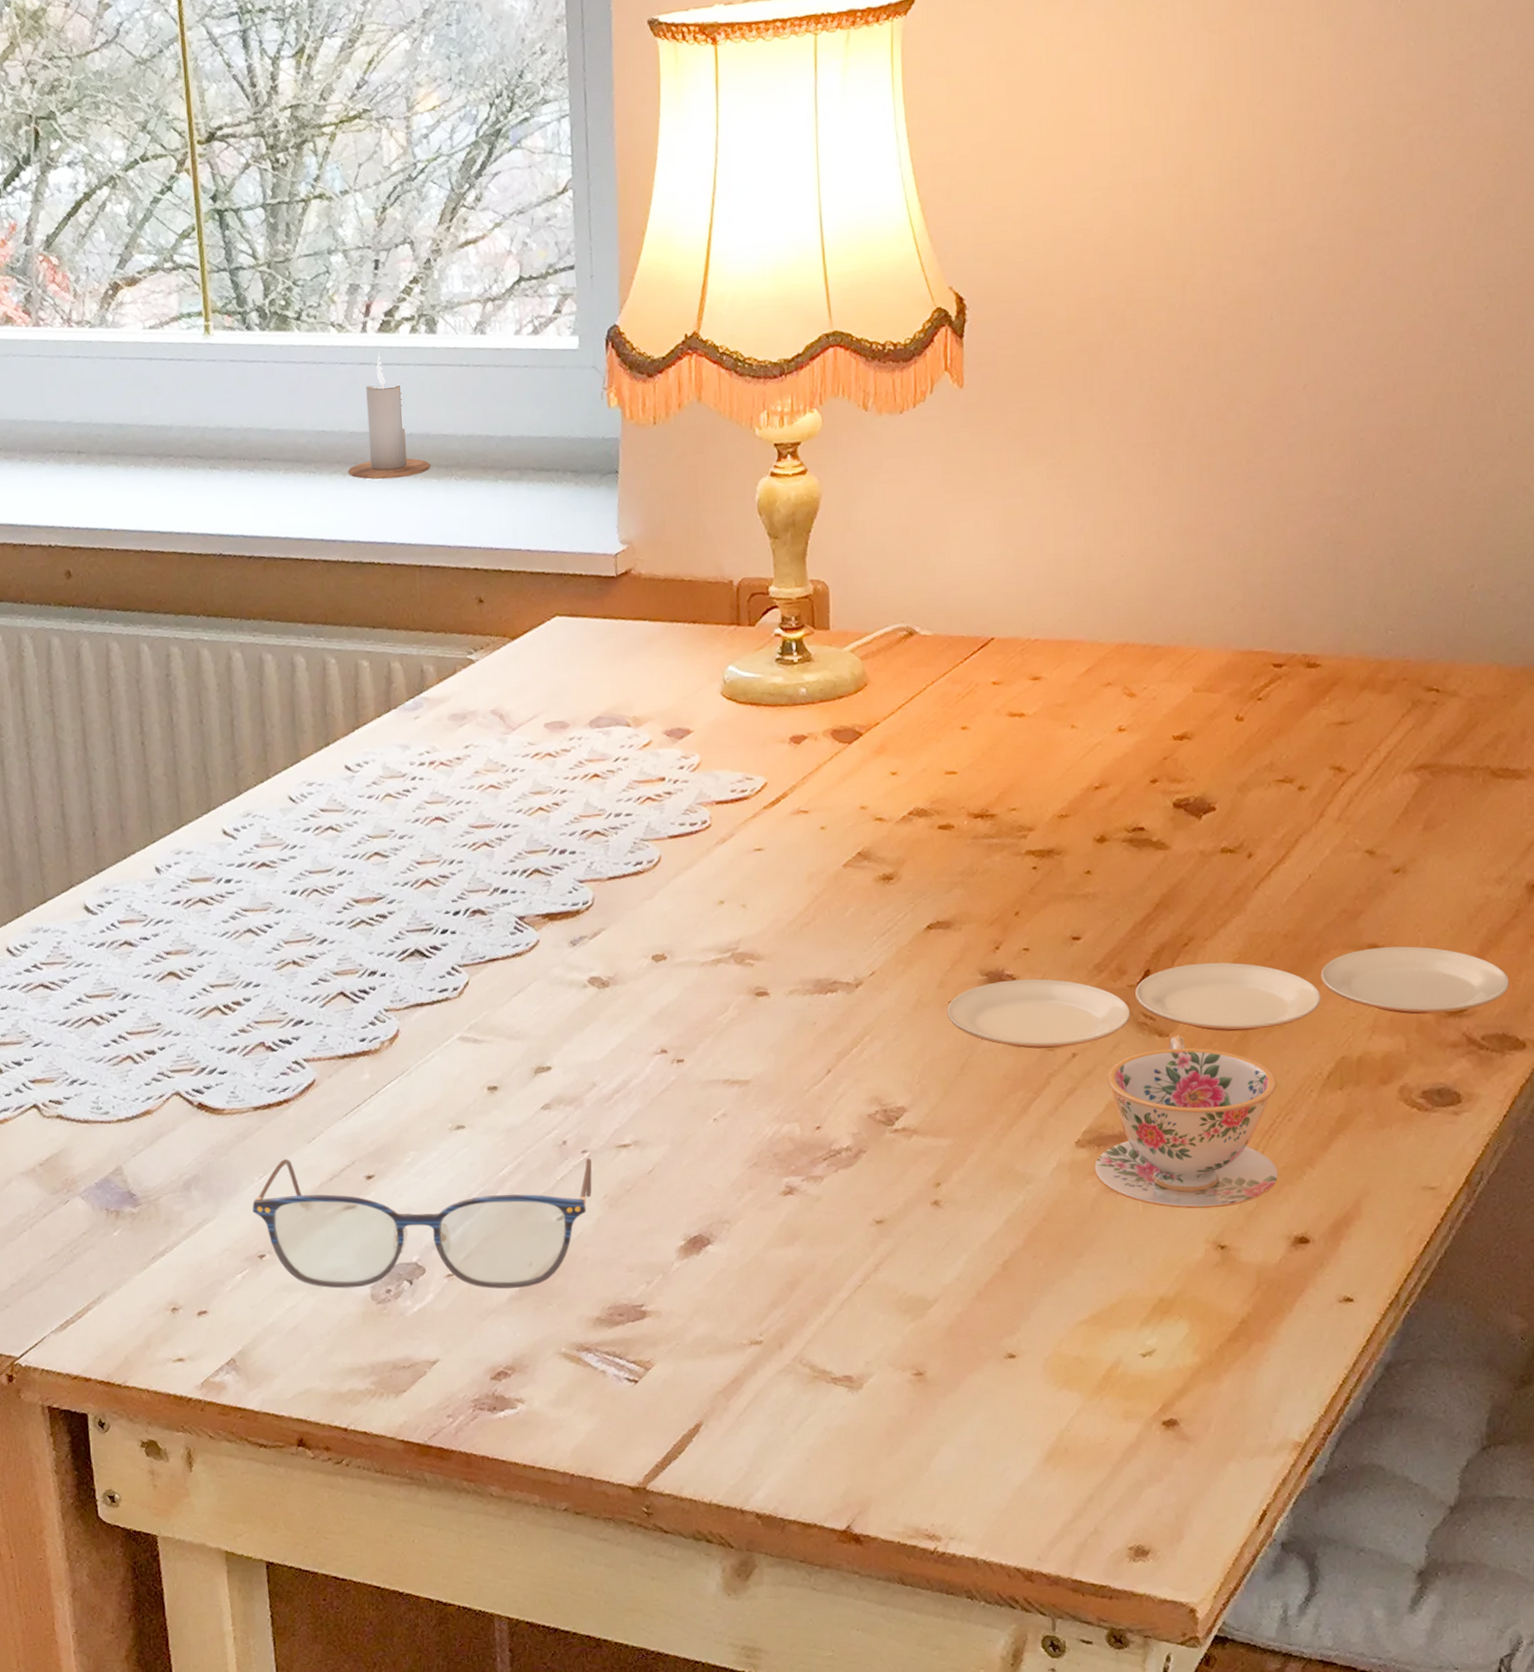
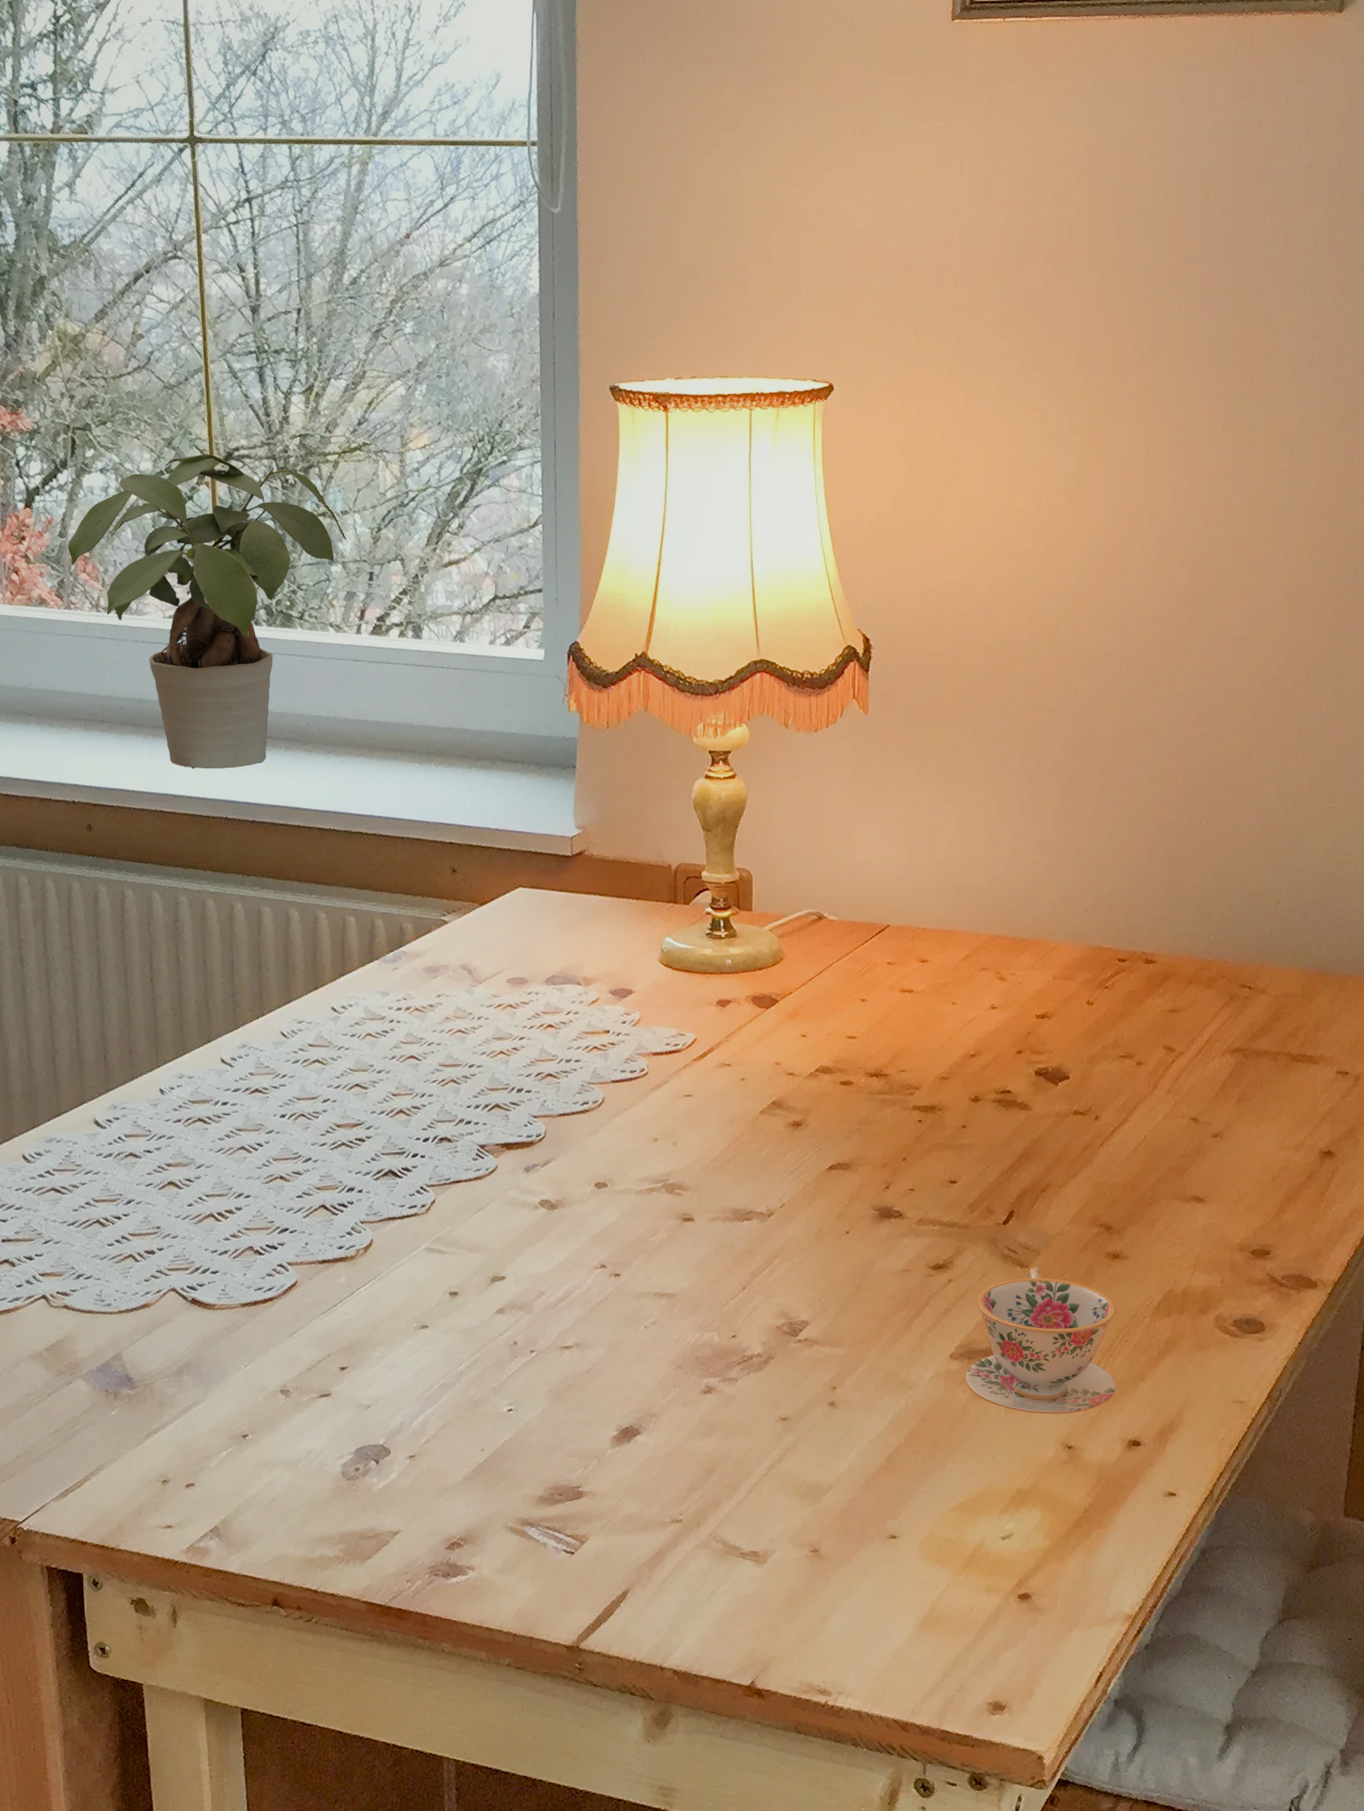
potted plant: none [34,135,347,500] -> present [67,453,346,769]
glasses: present [252,1158,592,1289] -> none [237,1351,539,1470]
candle: present [348,351,431,480] -> none [341,651,414,762]
plate: present [946,946,1510,1049] -> none [844,1199,1305,1275]

